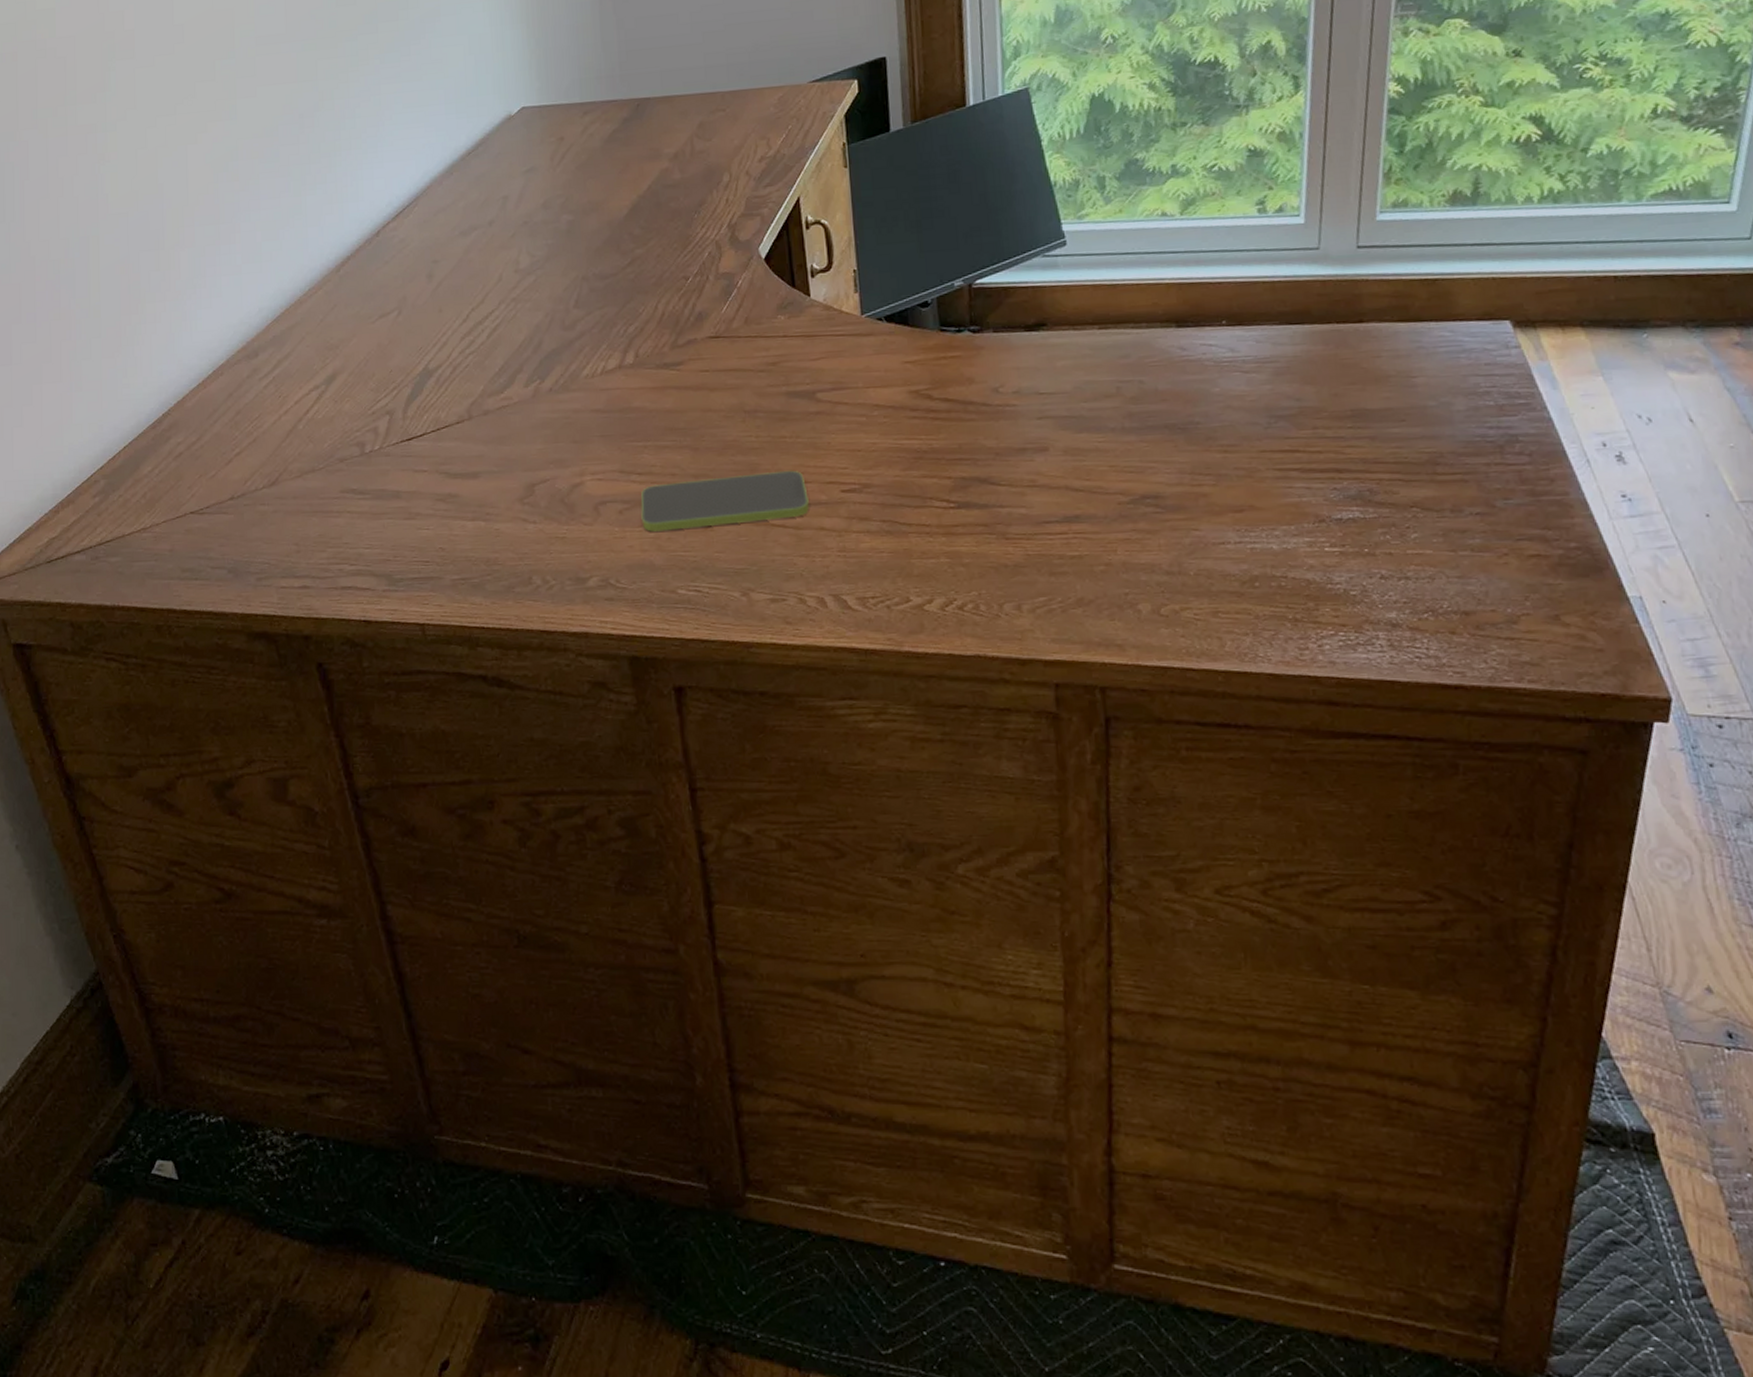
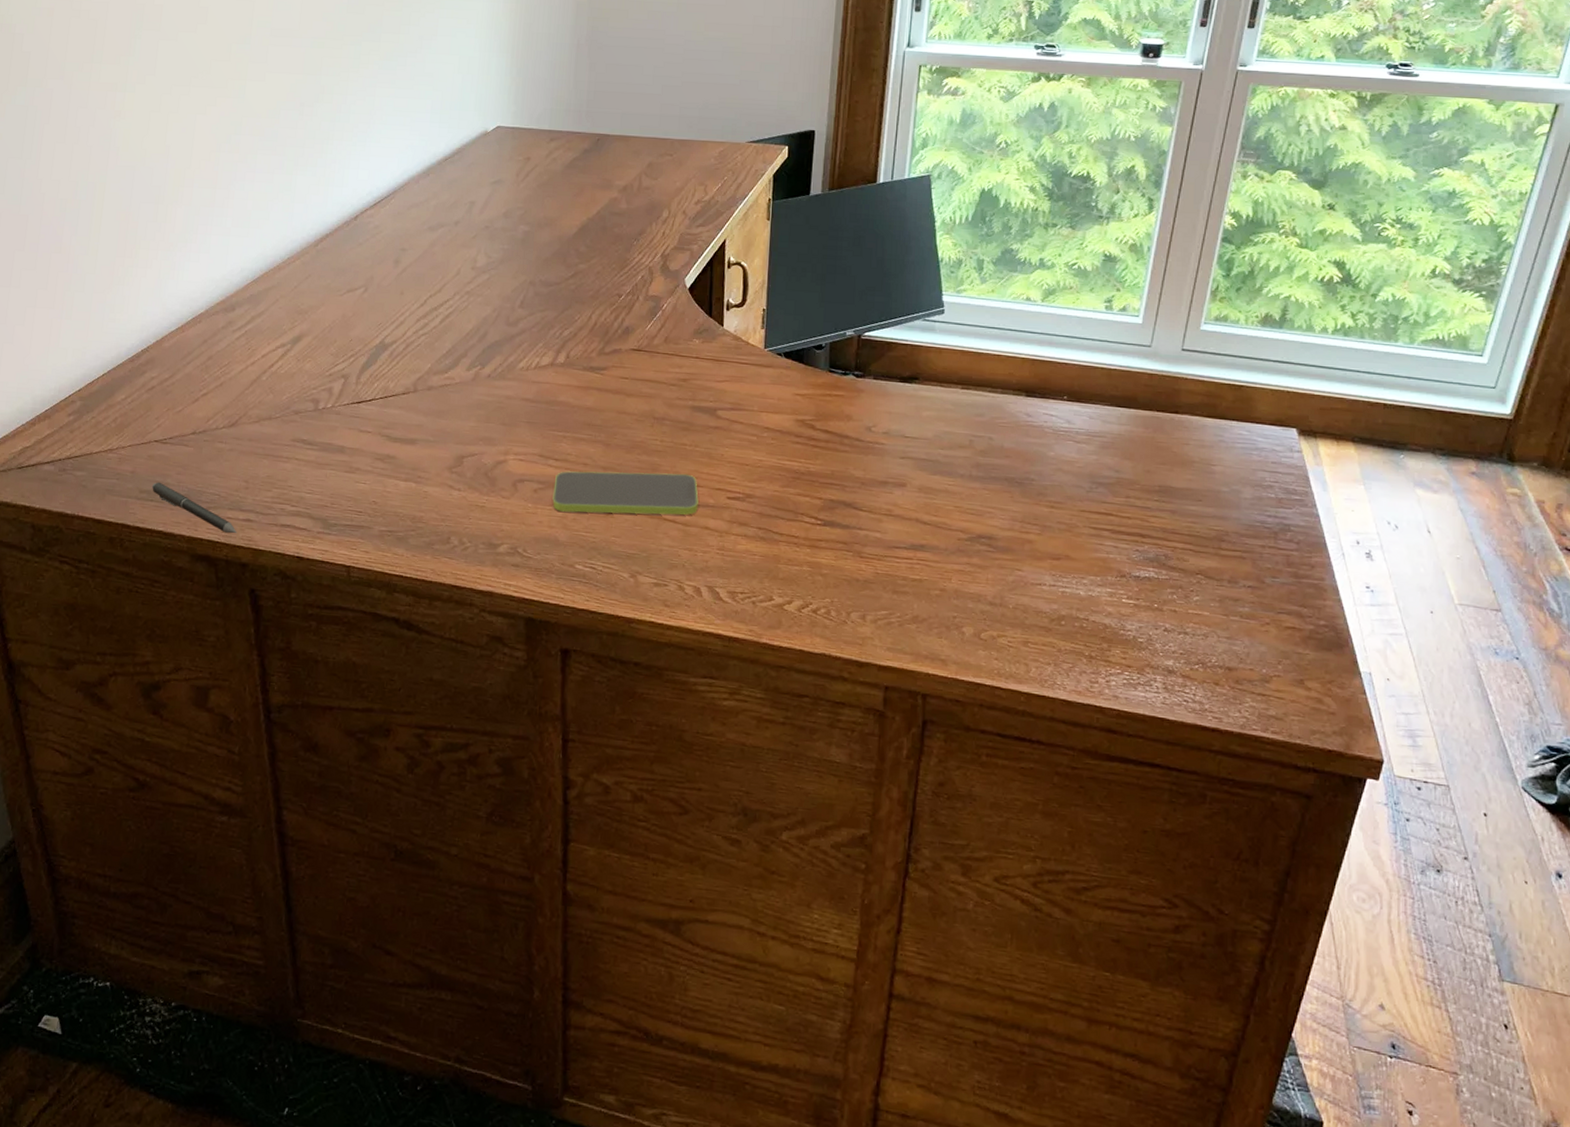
pen: none [195,557,294,605] -> present [152,482,237,534]

